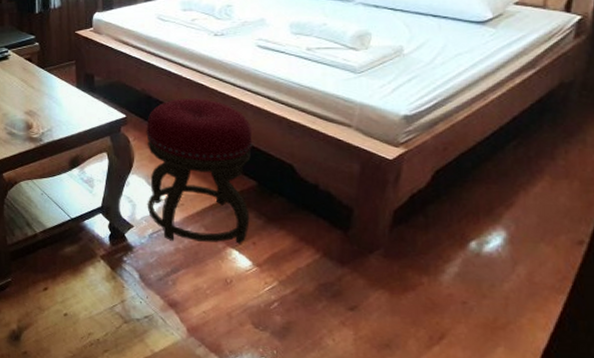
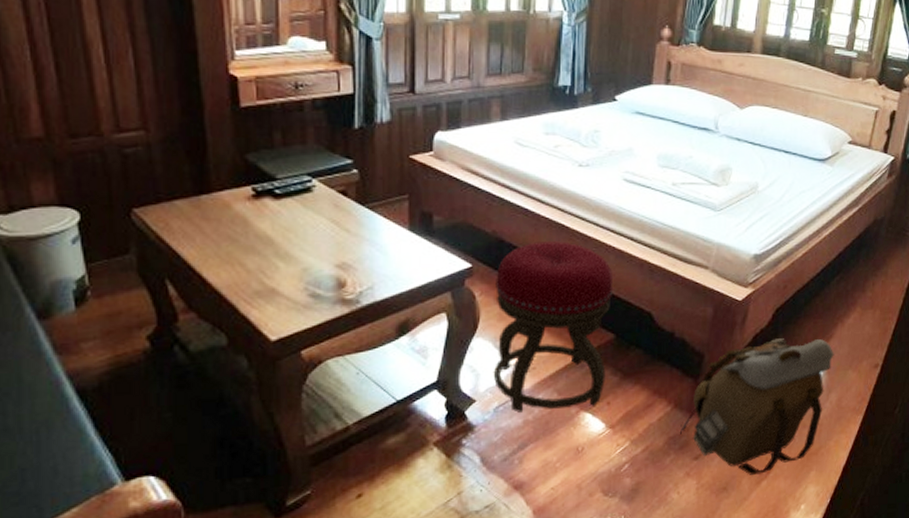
backpack: none [331,201,518,339] -> present [680,338,834,475]

